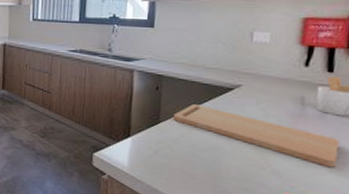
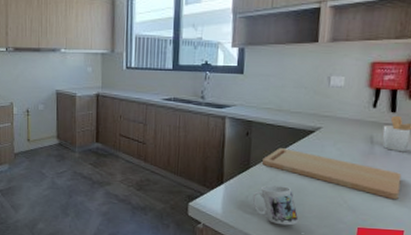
mug: none [161,141,214,185] -> present [252,185,299,226]

